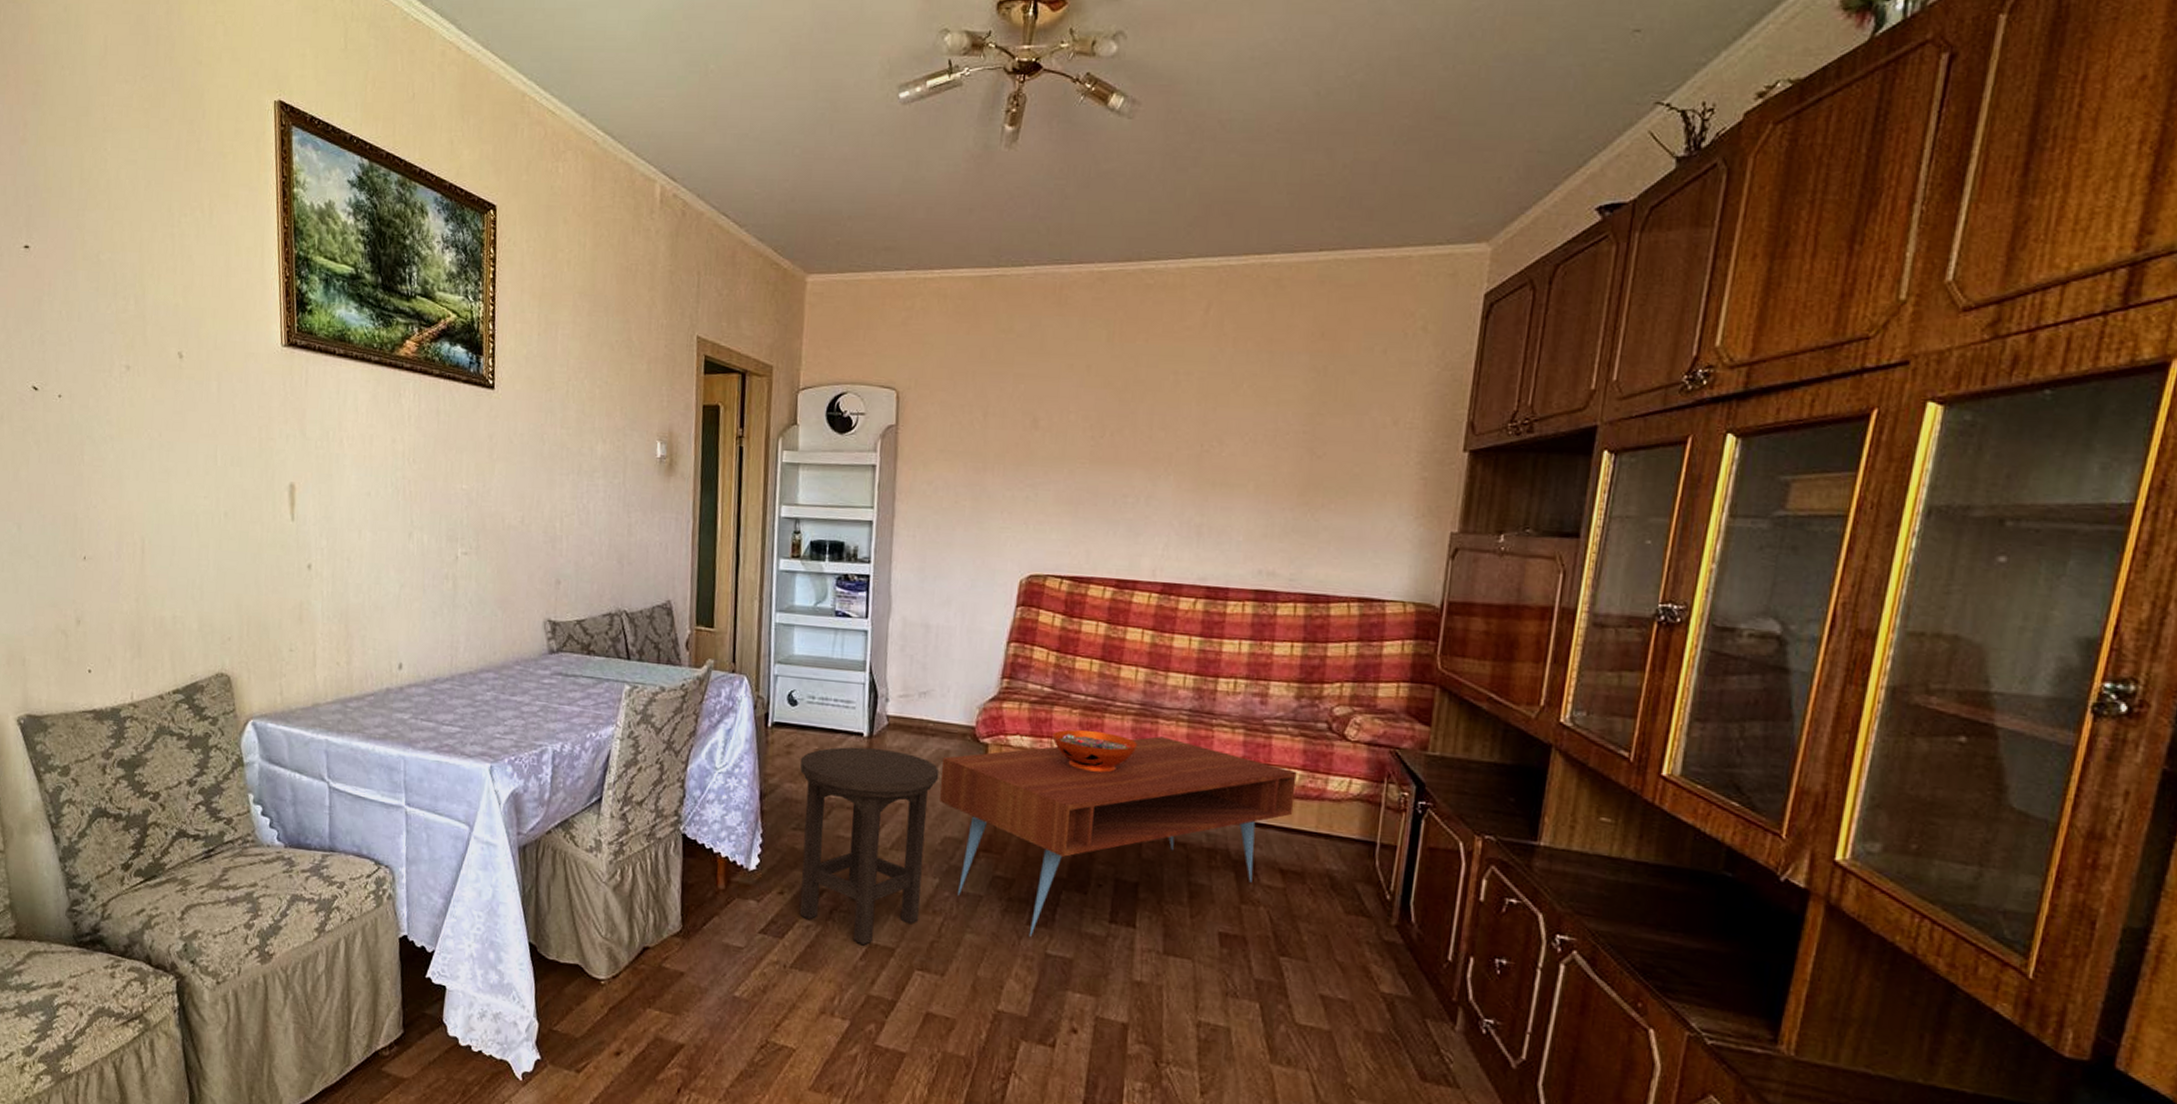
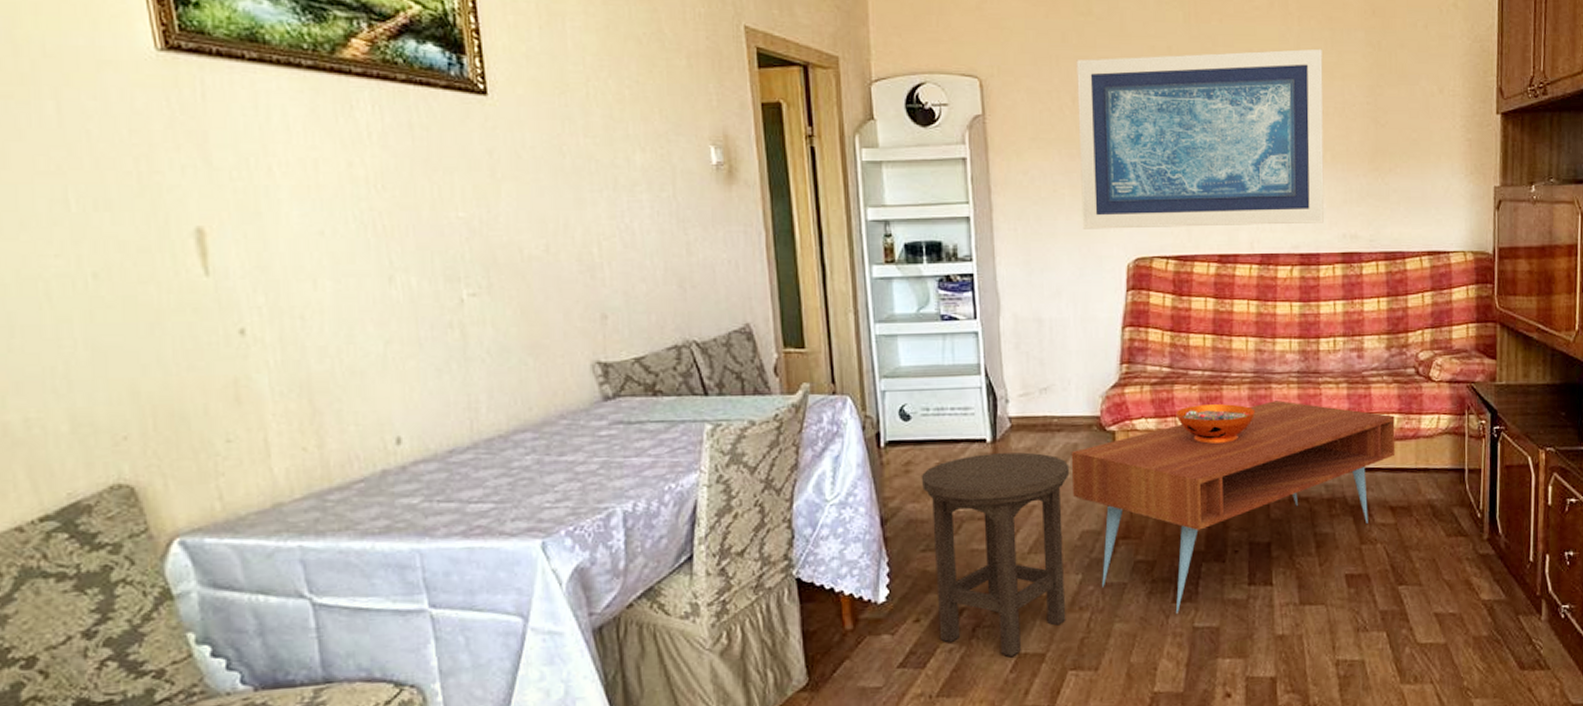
wall art: none [979,372,1257,557] -> present [1076,48,1324,229]

